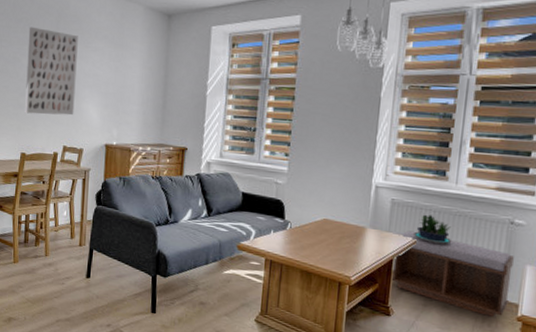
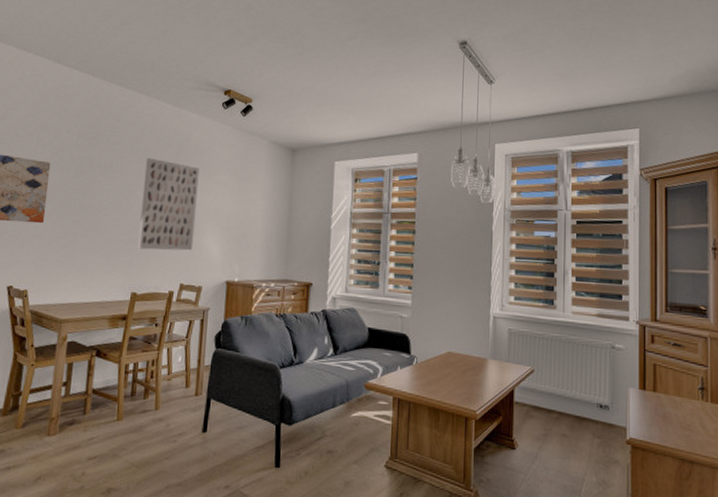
bench: present [392,230,514,318] -> none [515,359,618,443]
potted plant: present [414,214,452,244] -> none [531,343,565,371]

